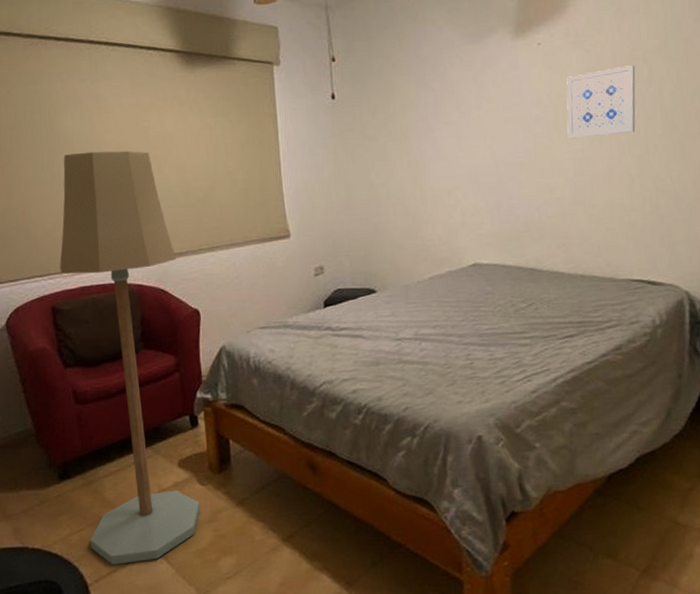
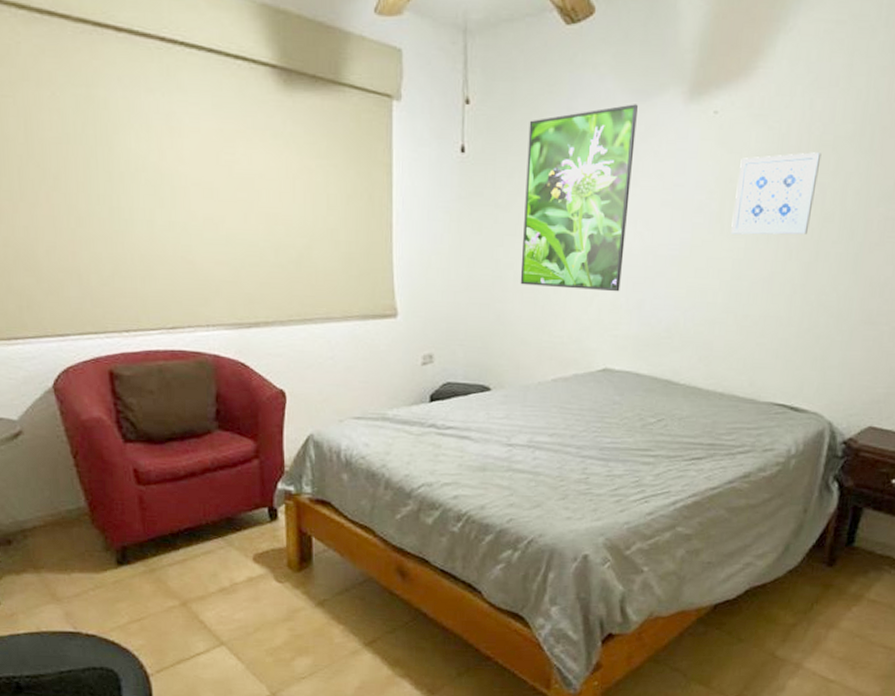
floor lamp: present [60,150,201,565] -> none [119,184,276,657]
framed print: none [385,45,479,200] -> present [520,104,638,292]

